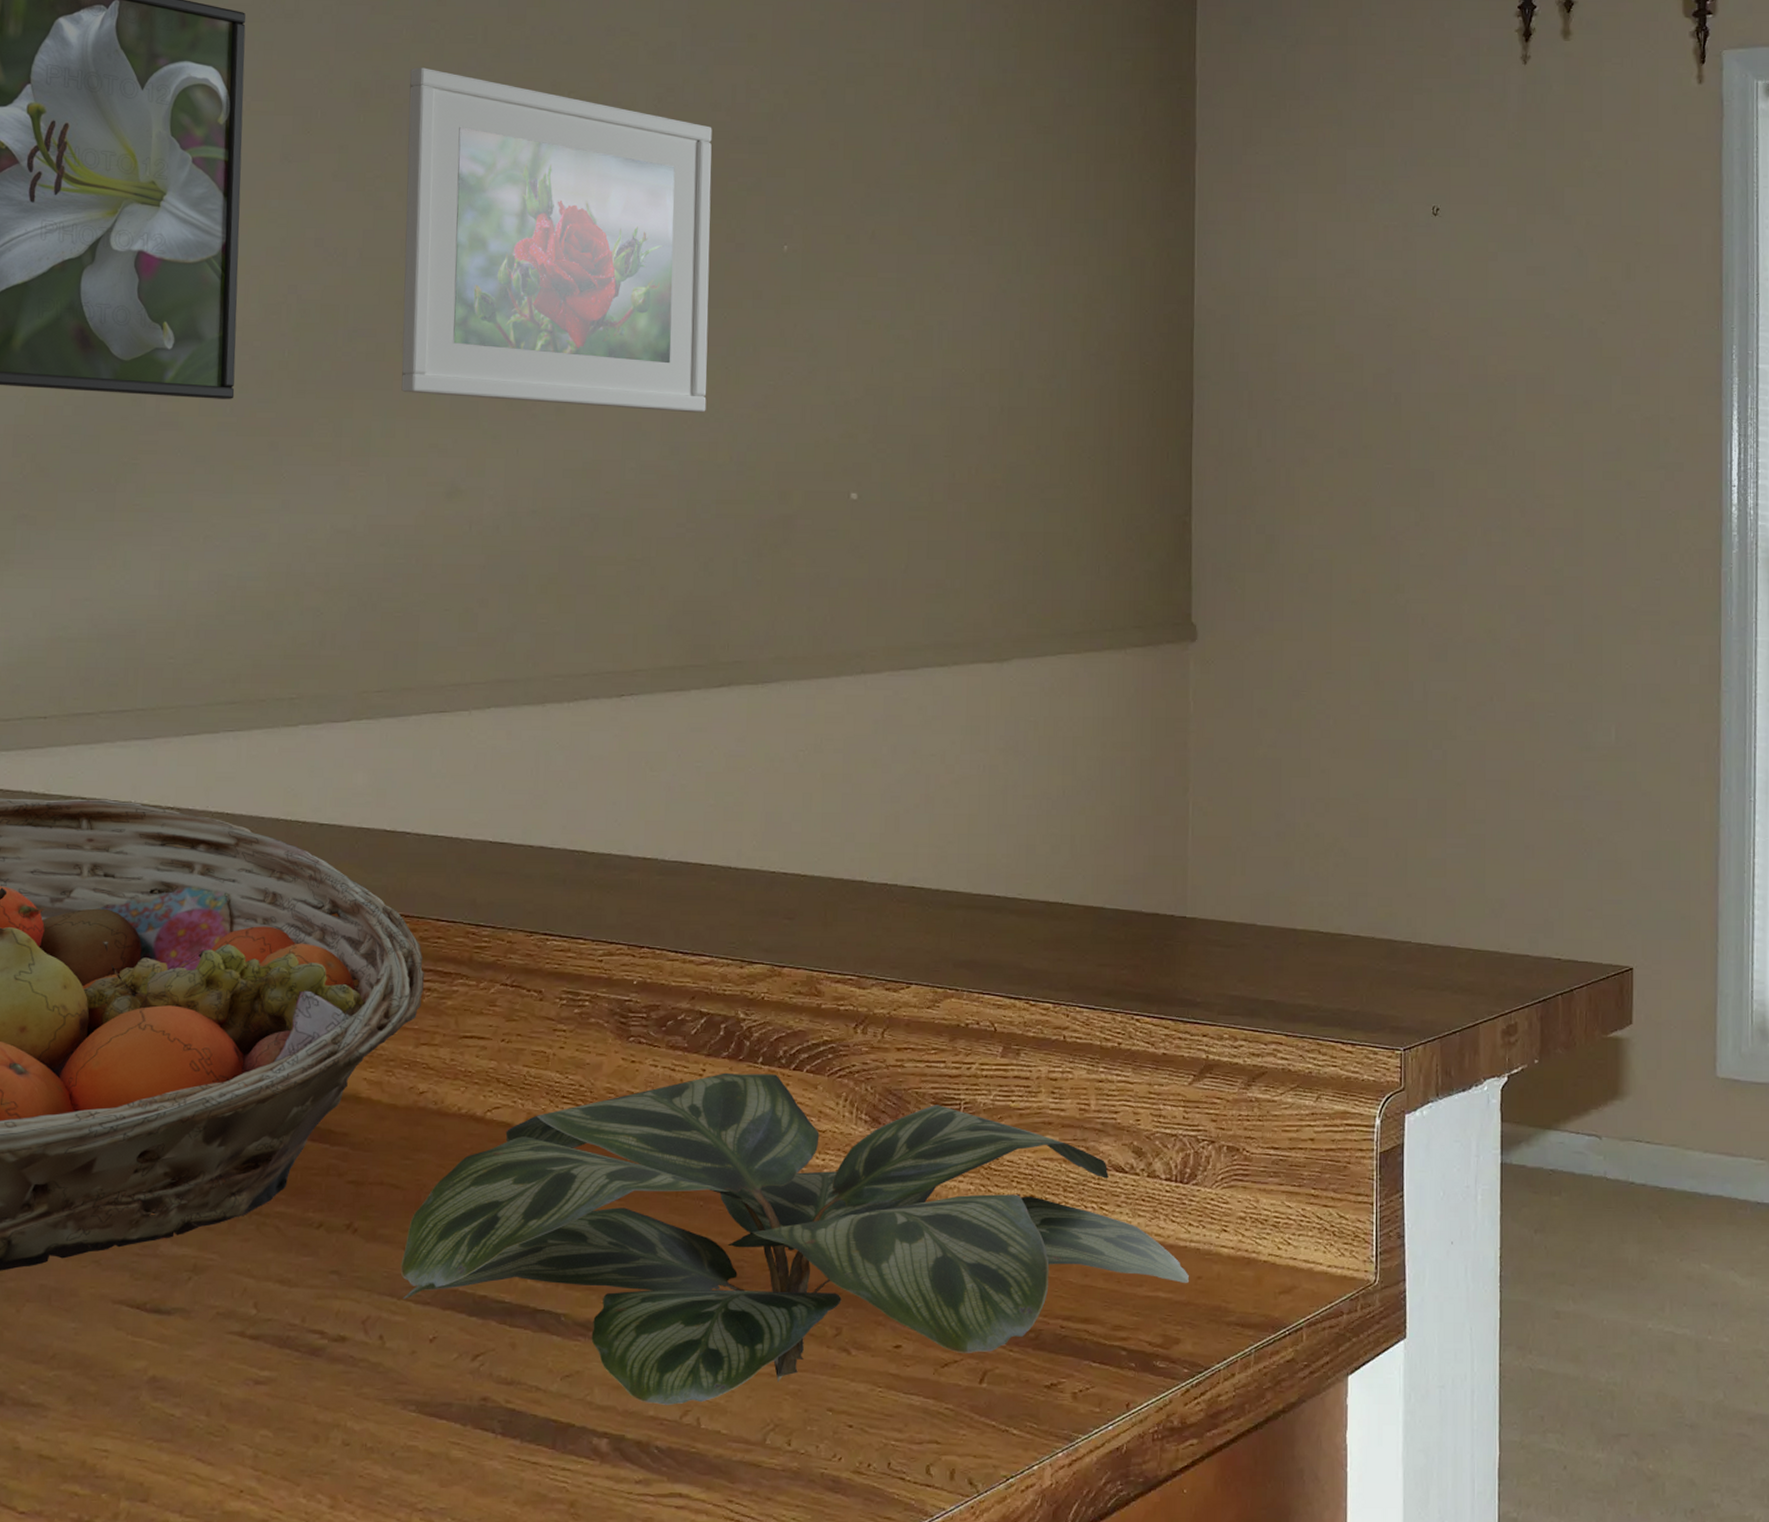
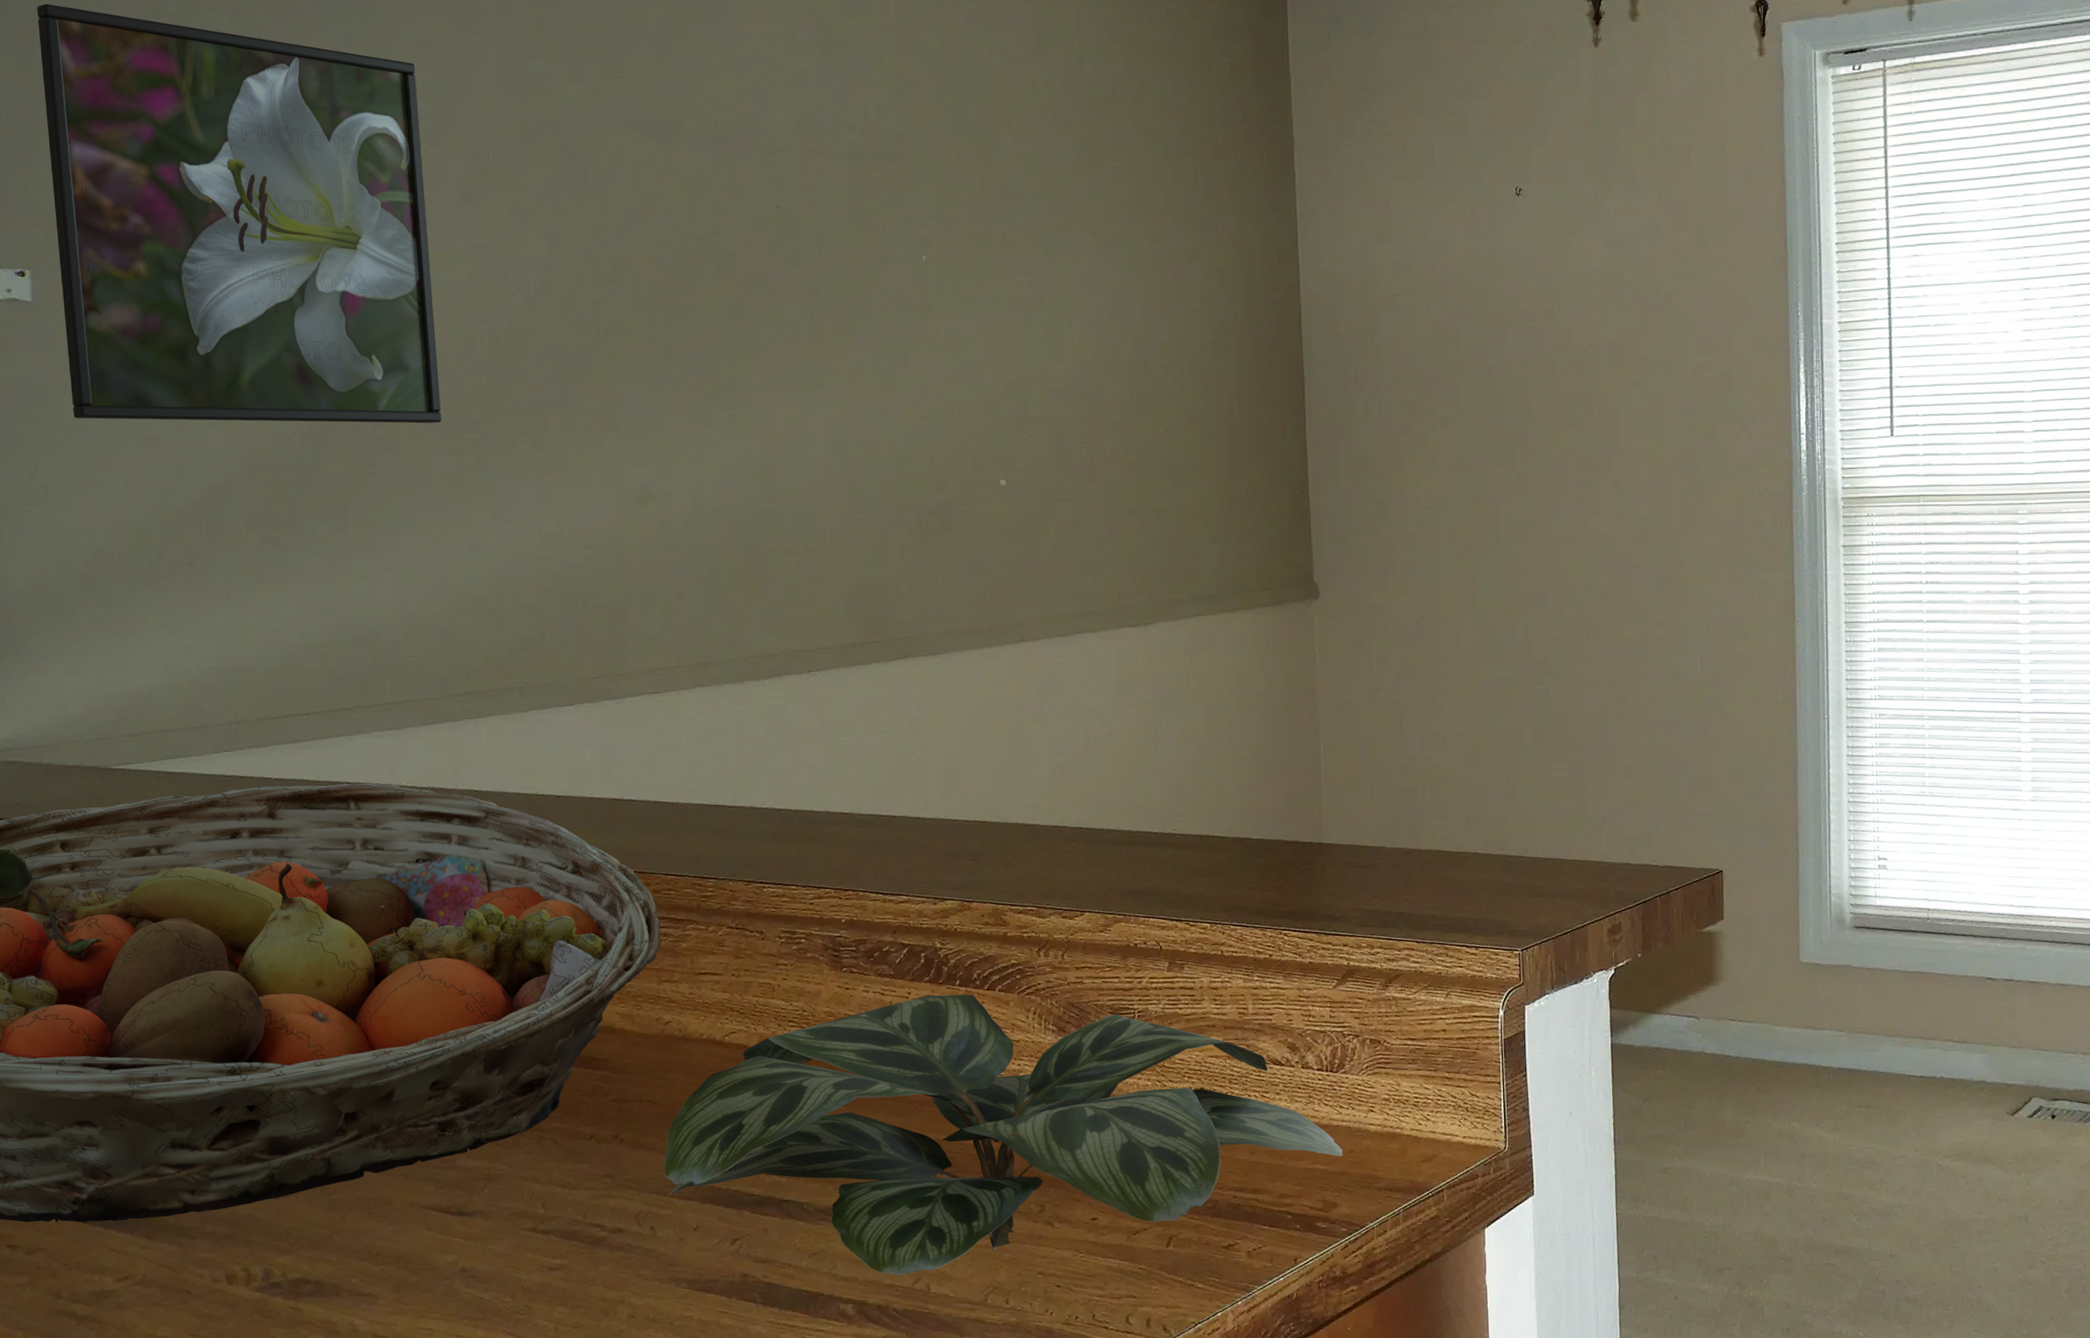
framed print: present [401,67,712,413] -> none [569,106,864,414]

